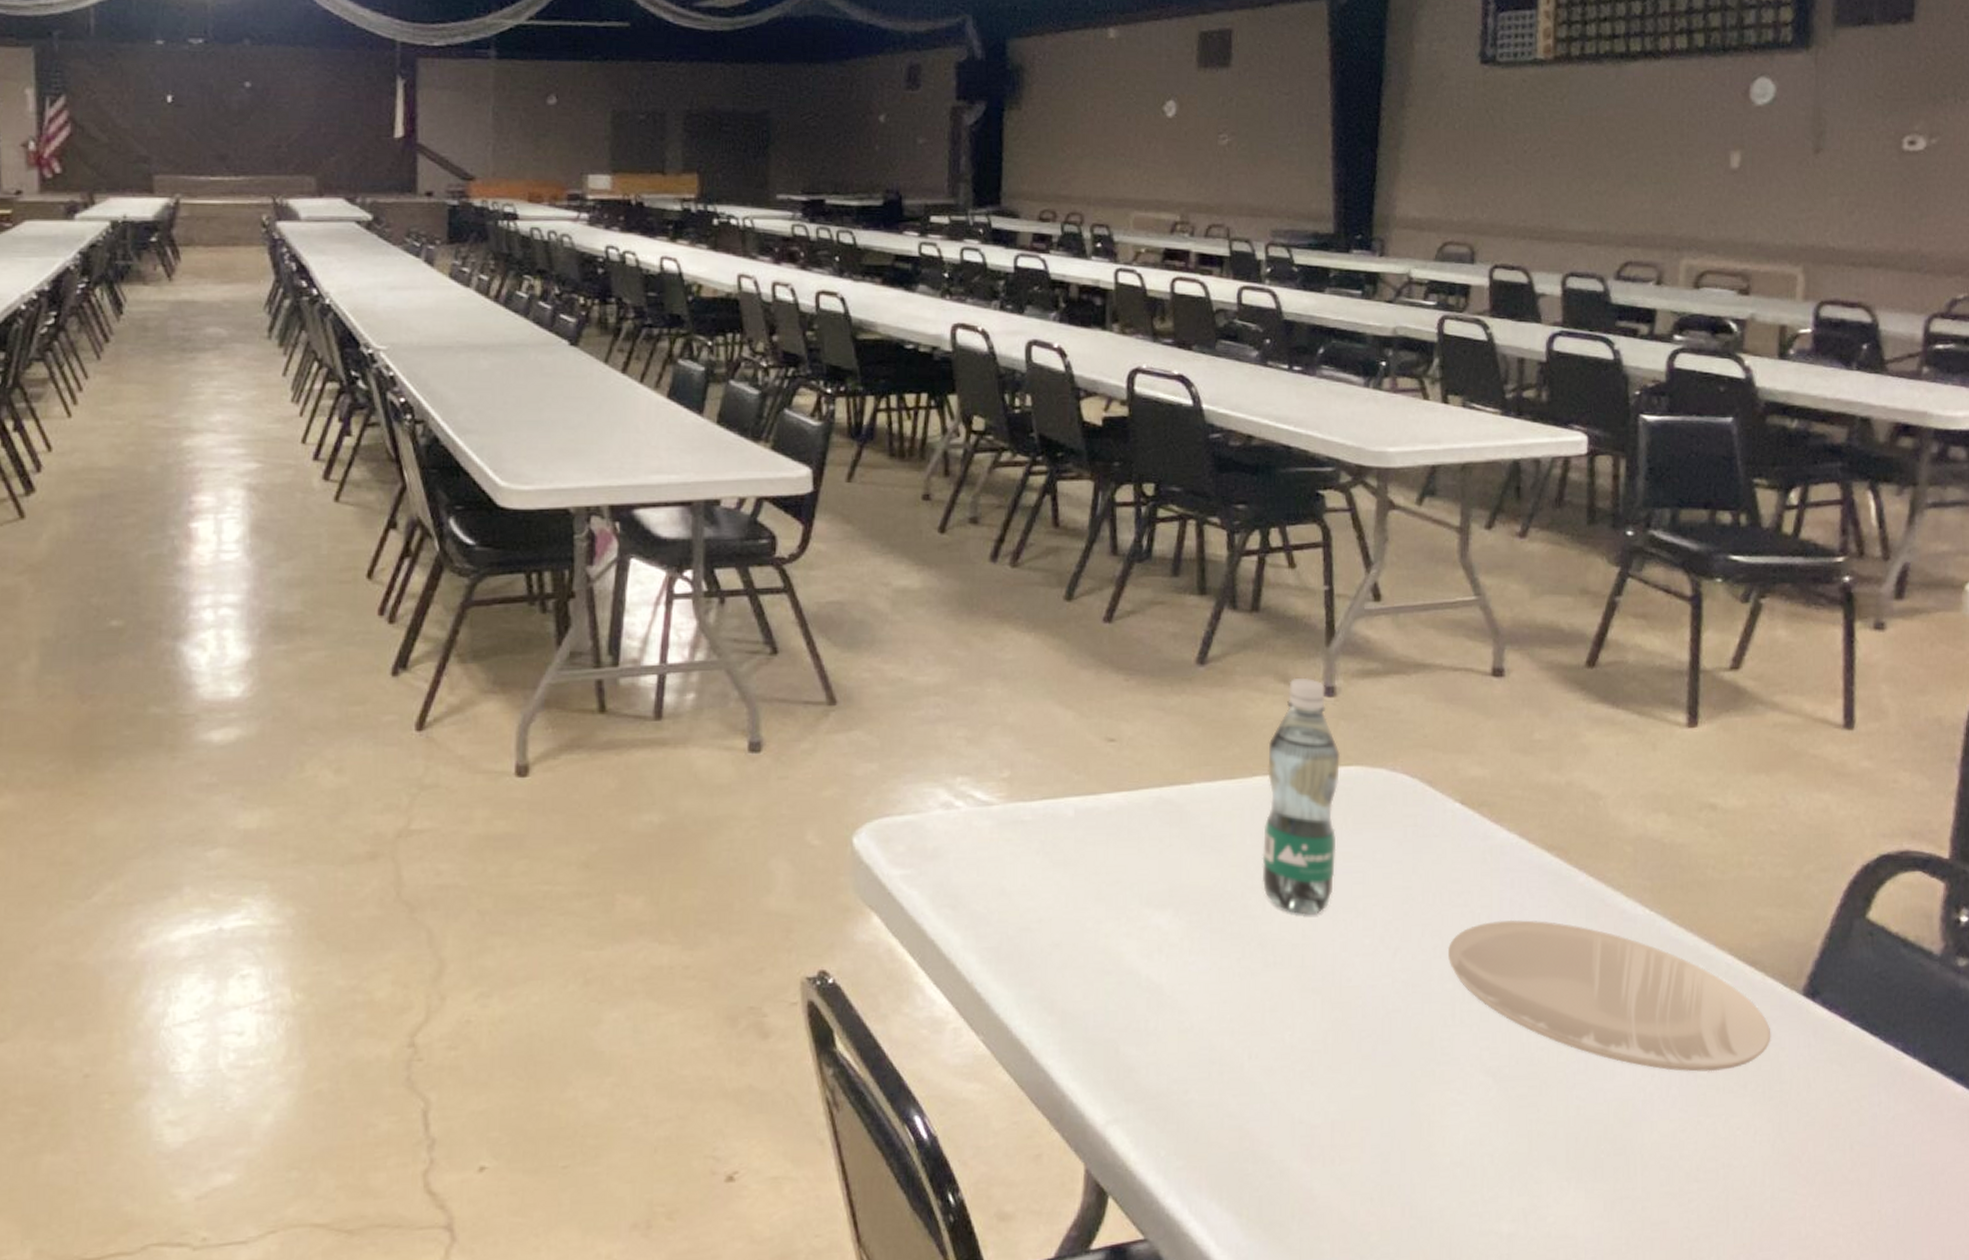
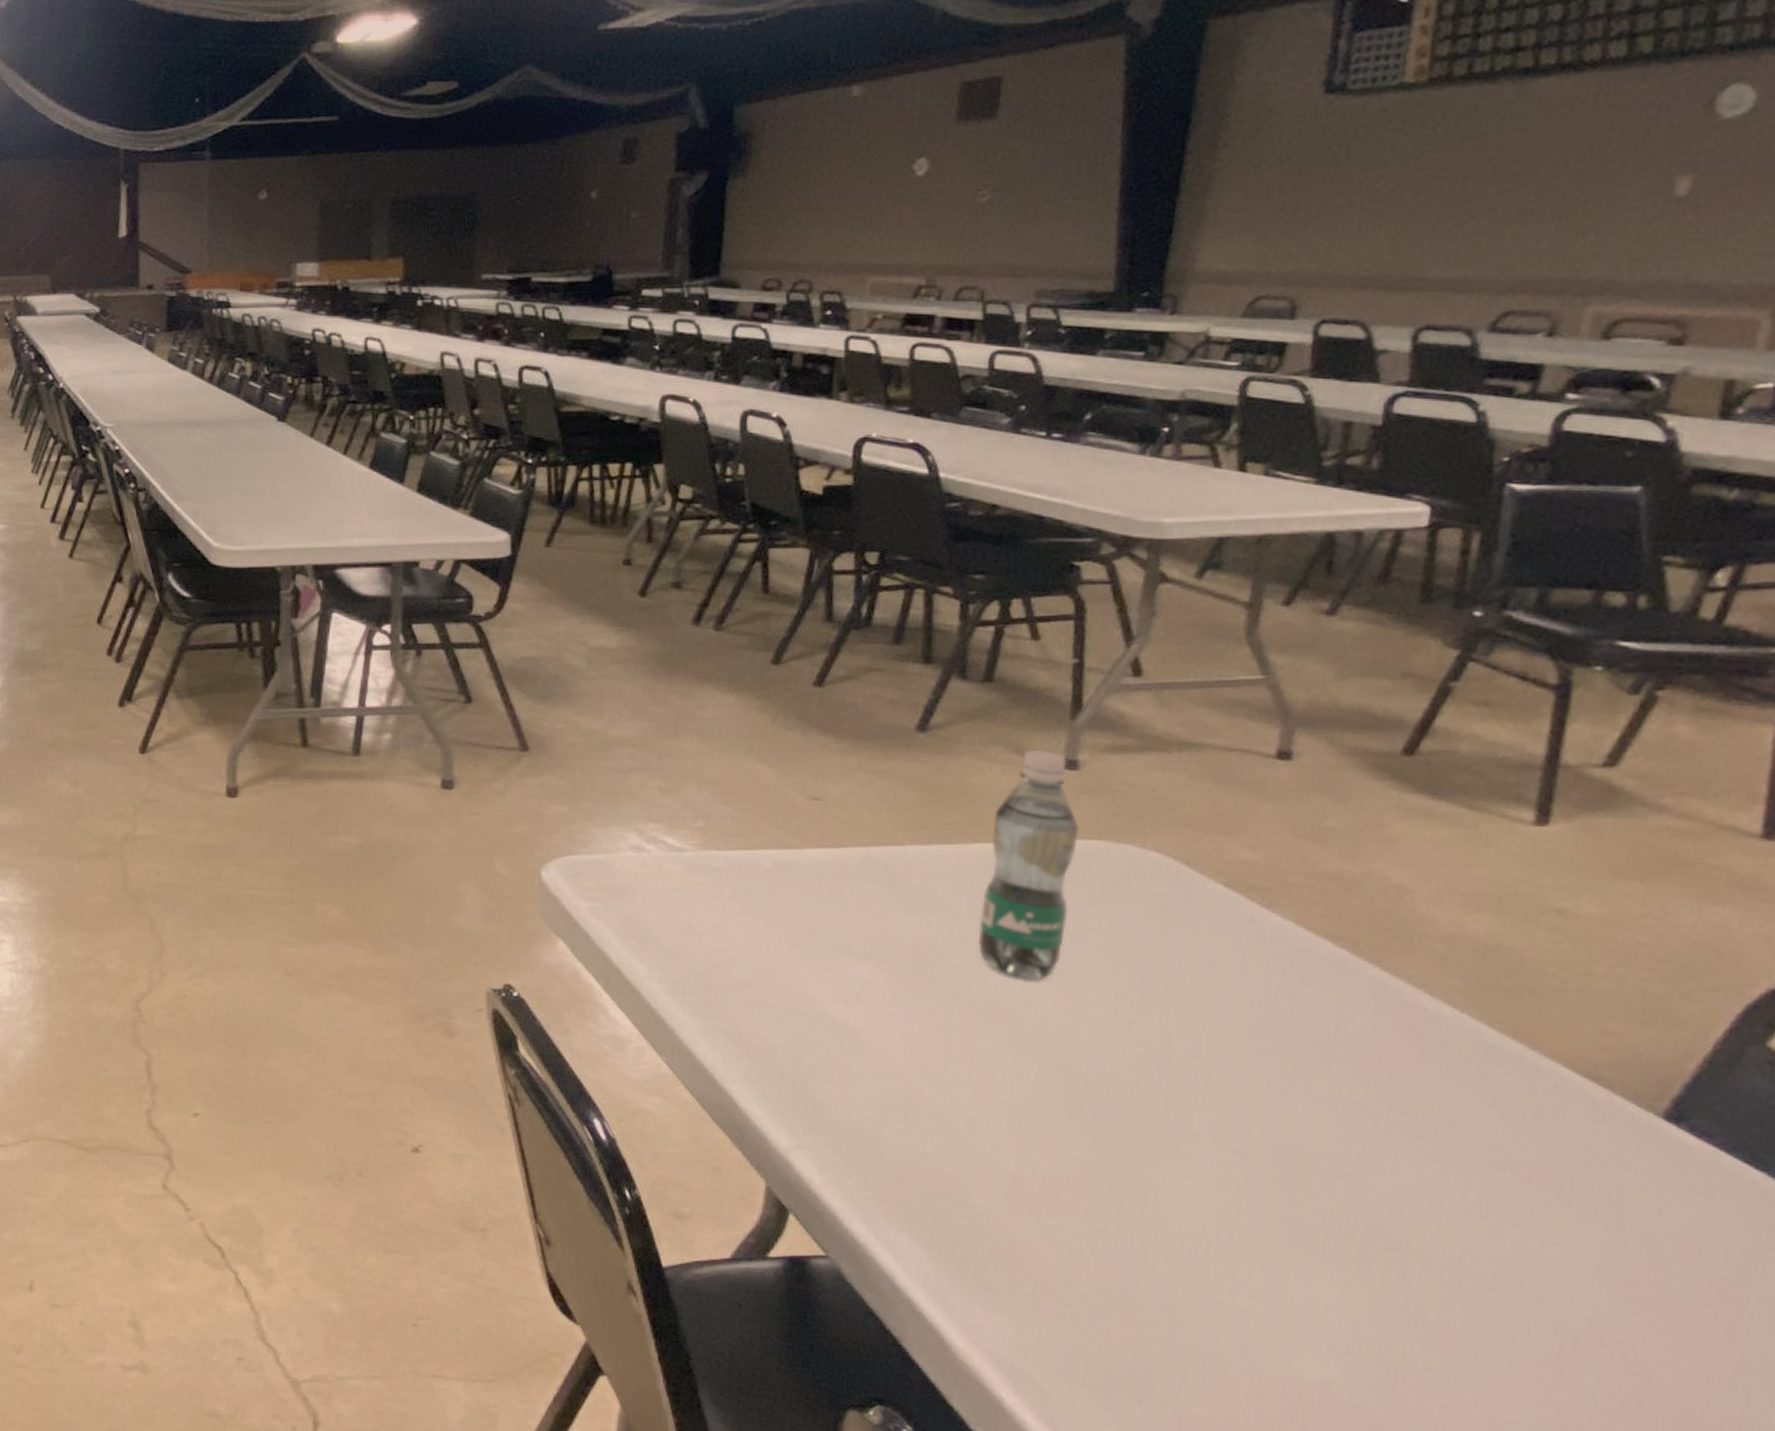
plate: present [1448,919,1771,1072] -> none [1194,1005,1613,1184]

